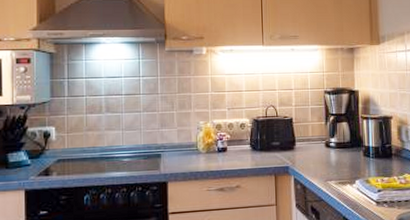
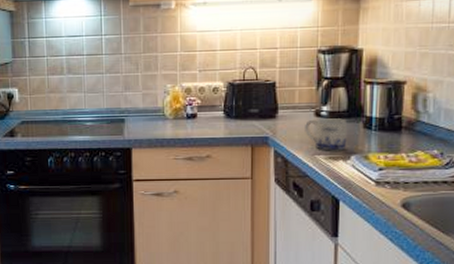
mug: none [318,148,351,177] -> present [305,118,347,151]

